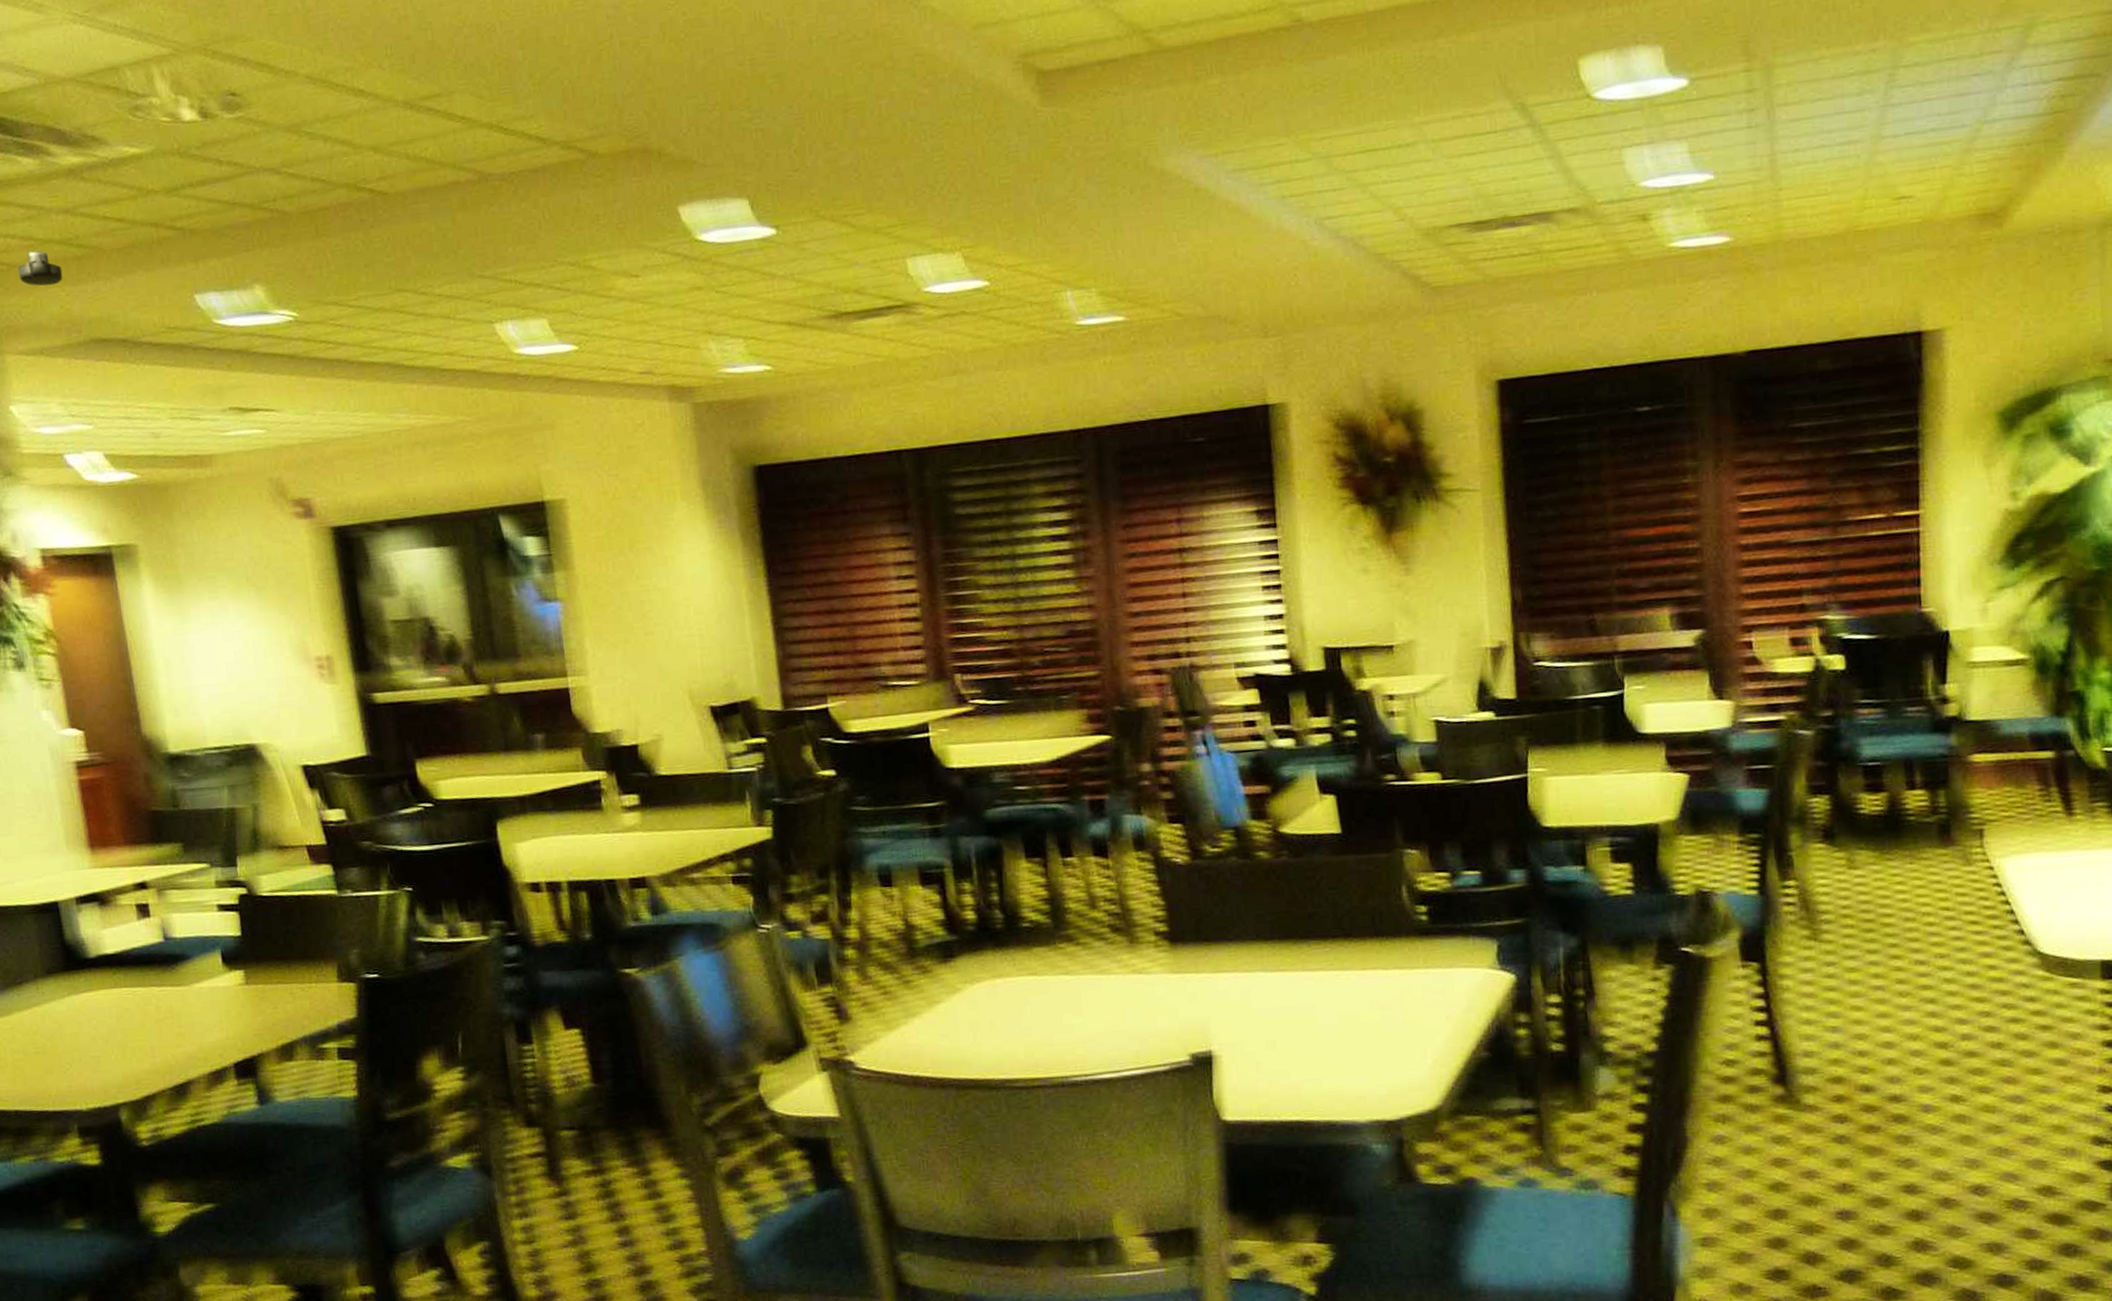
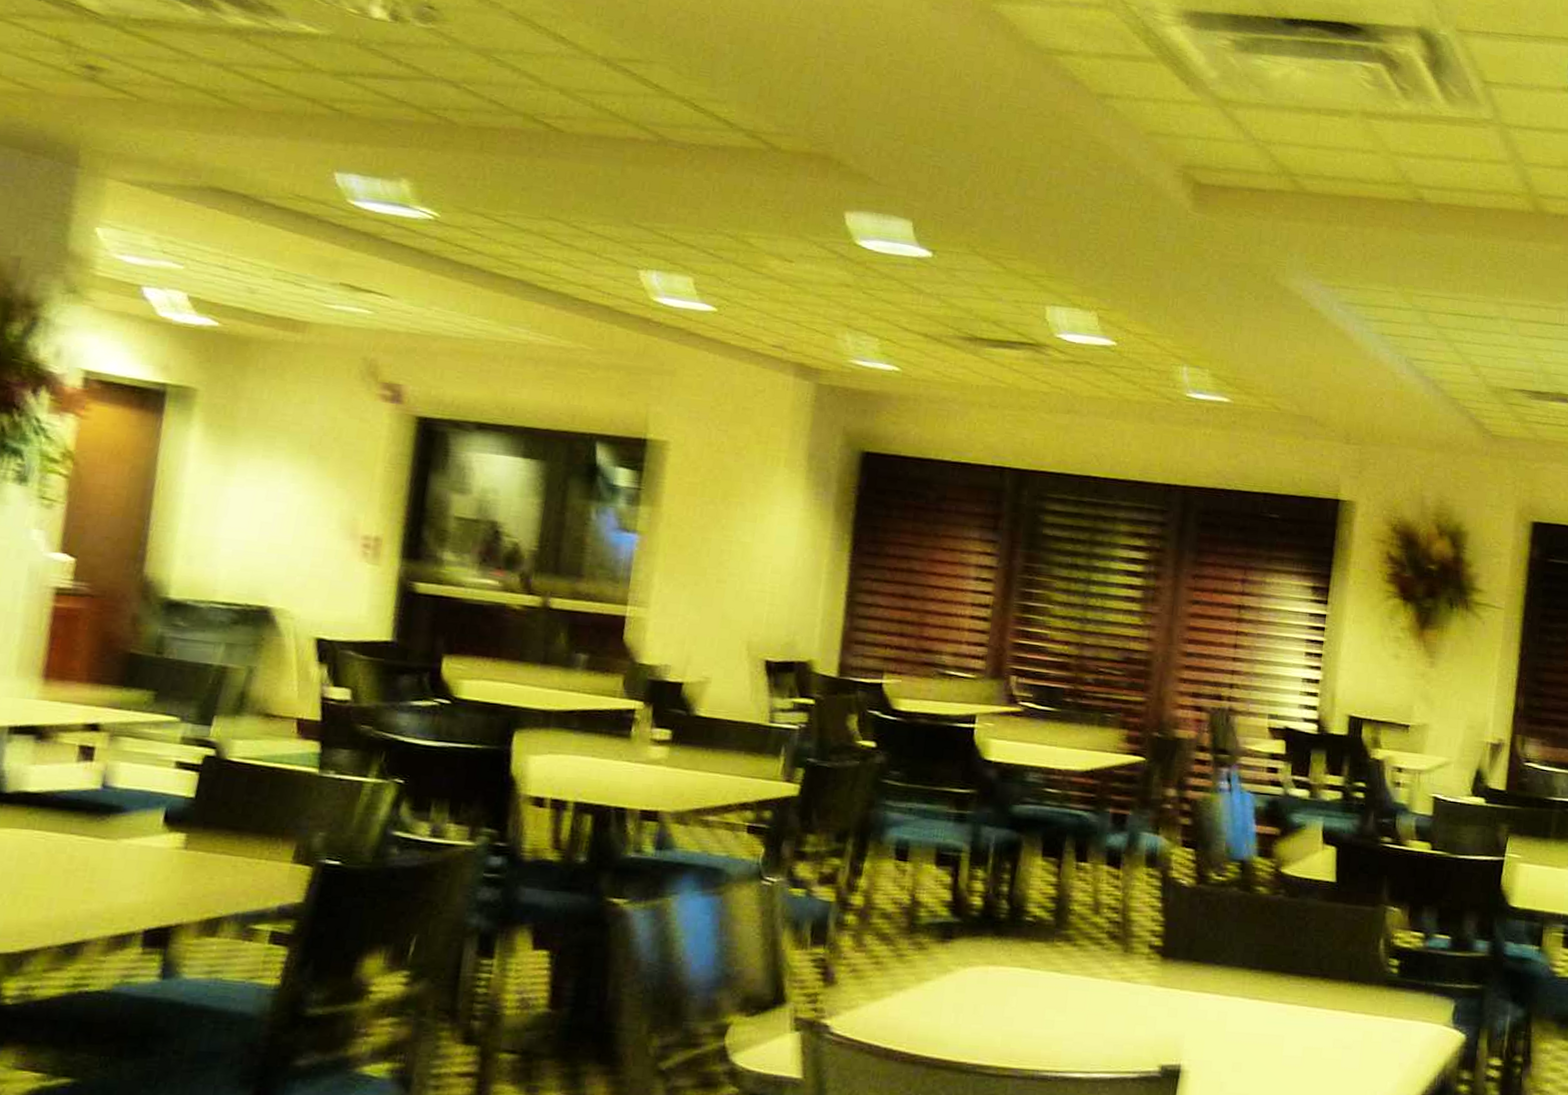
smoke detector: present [18,250,63,286] -> none [147,91,198,128]

